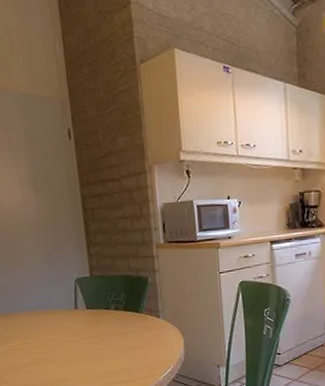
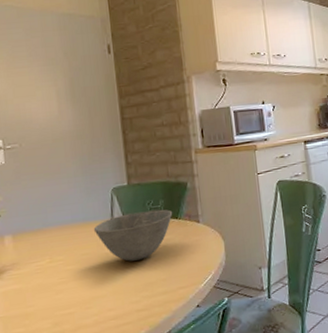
bowl: none [58,302,134,350] -> present [93,209,173,262]

